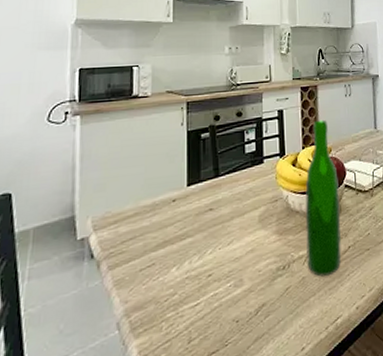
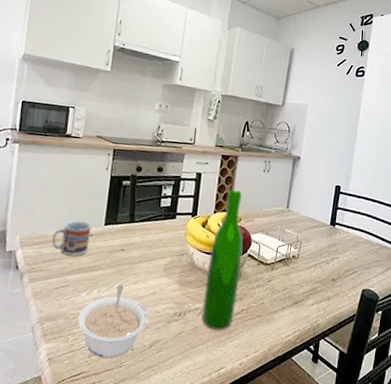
cup: none [129,186,173,230] -> present [51,221,92,256]
legume: none [170,248,250,340] -> present [77,284,149,359]

